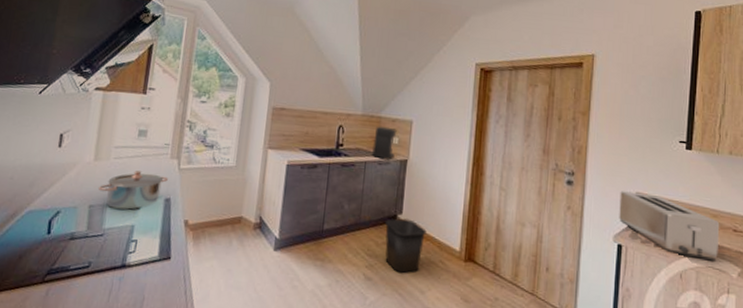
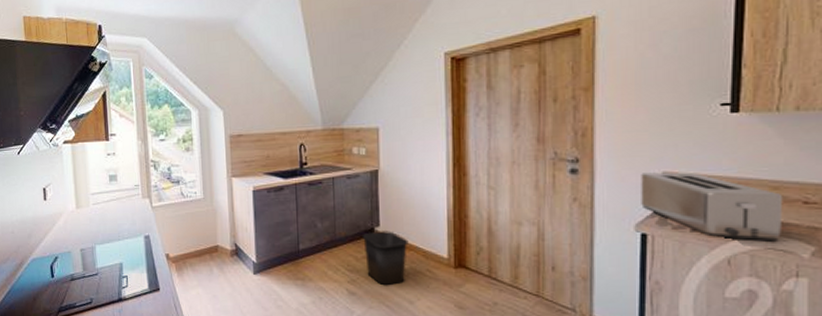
cooking pot: present [98,170,168,210] -> none [84,213,144,249]
coffee maker: present [371,126,397,160] -> none [338,138,364,173]

